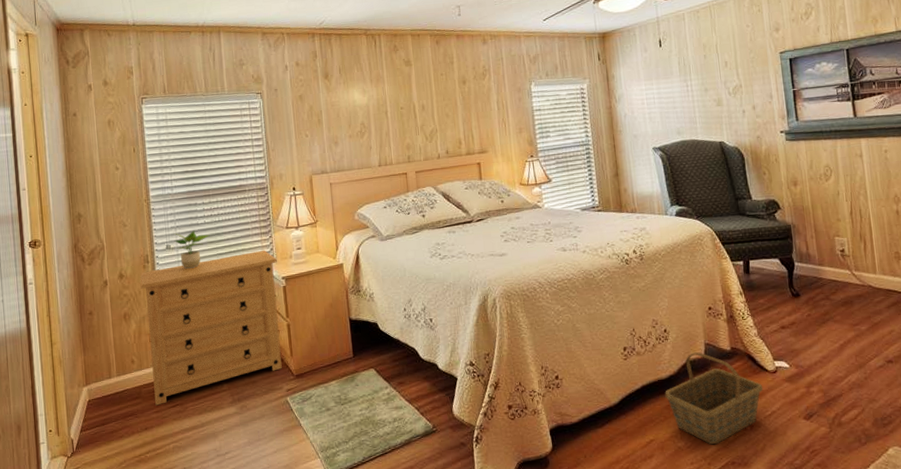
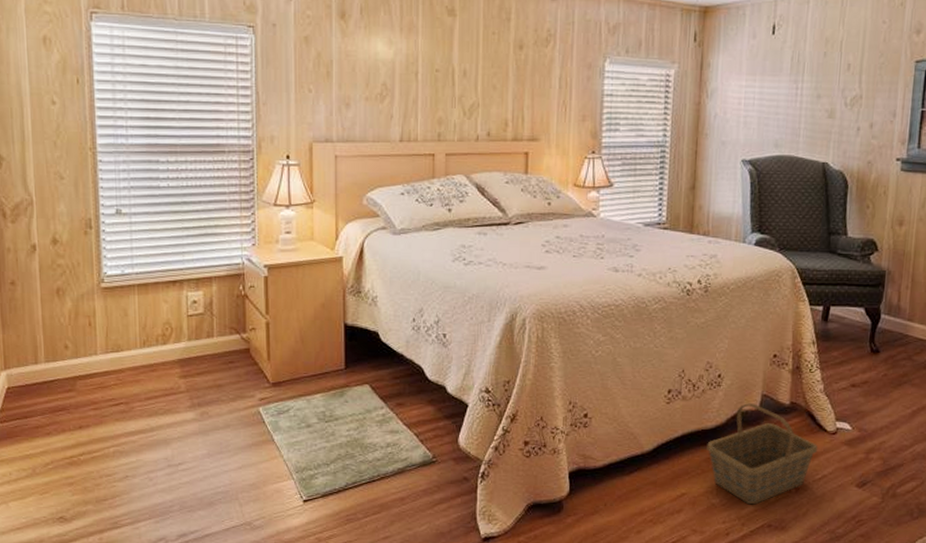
dresser: present [140,250,282,406] -> none [79,229,259,402]
potted plant: present [174,230,210,270] -> none [127,194,174,243]

